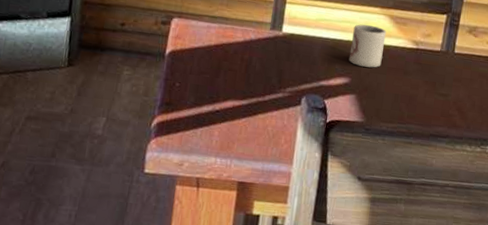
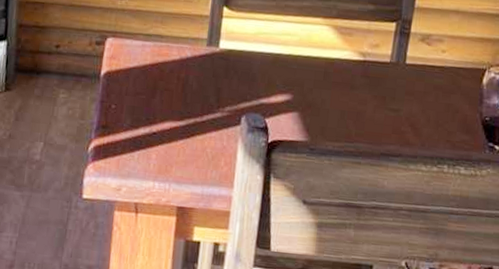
cup: present [348,24,387,68] -> none [290,36,330,83]

